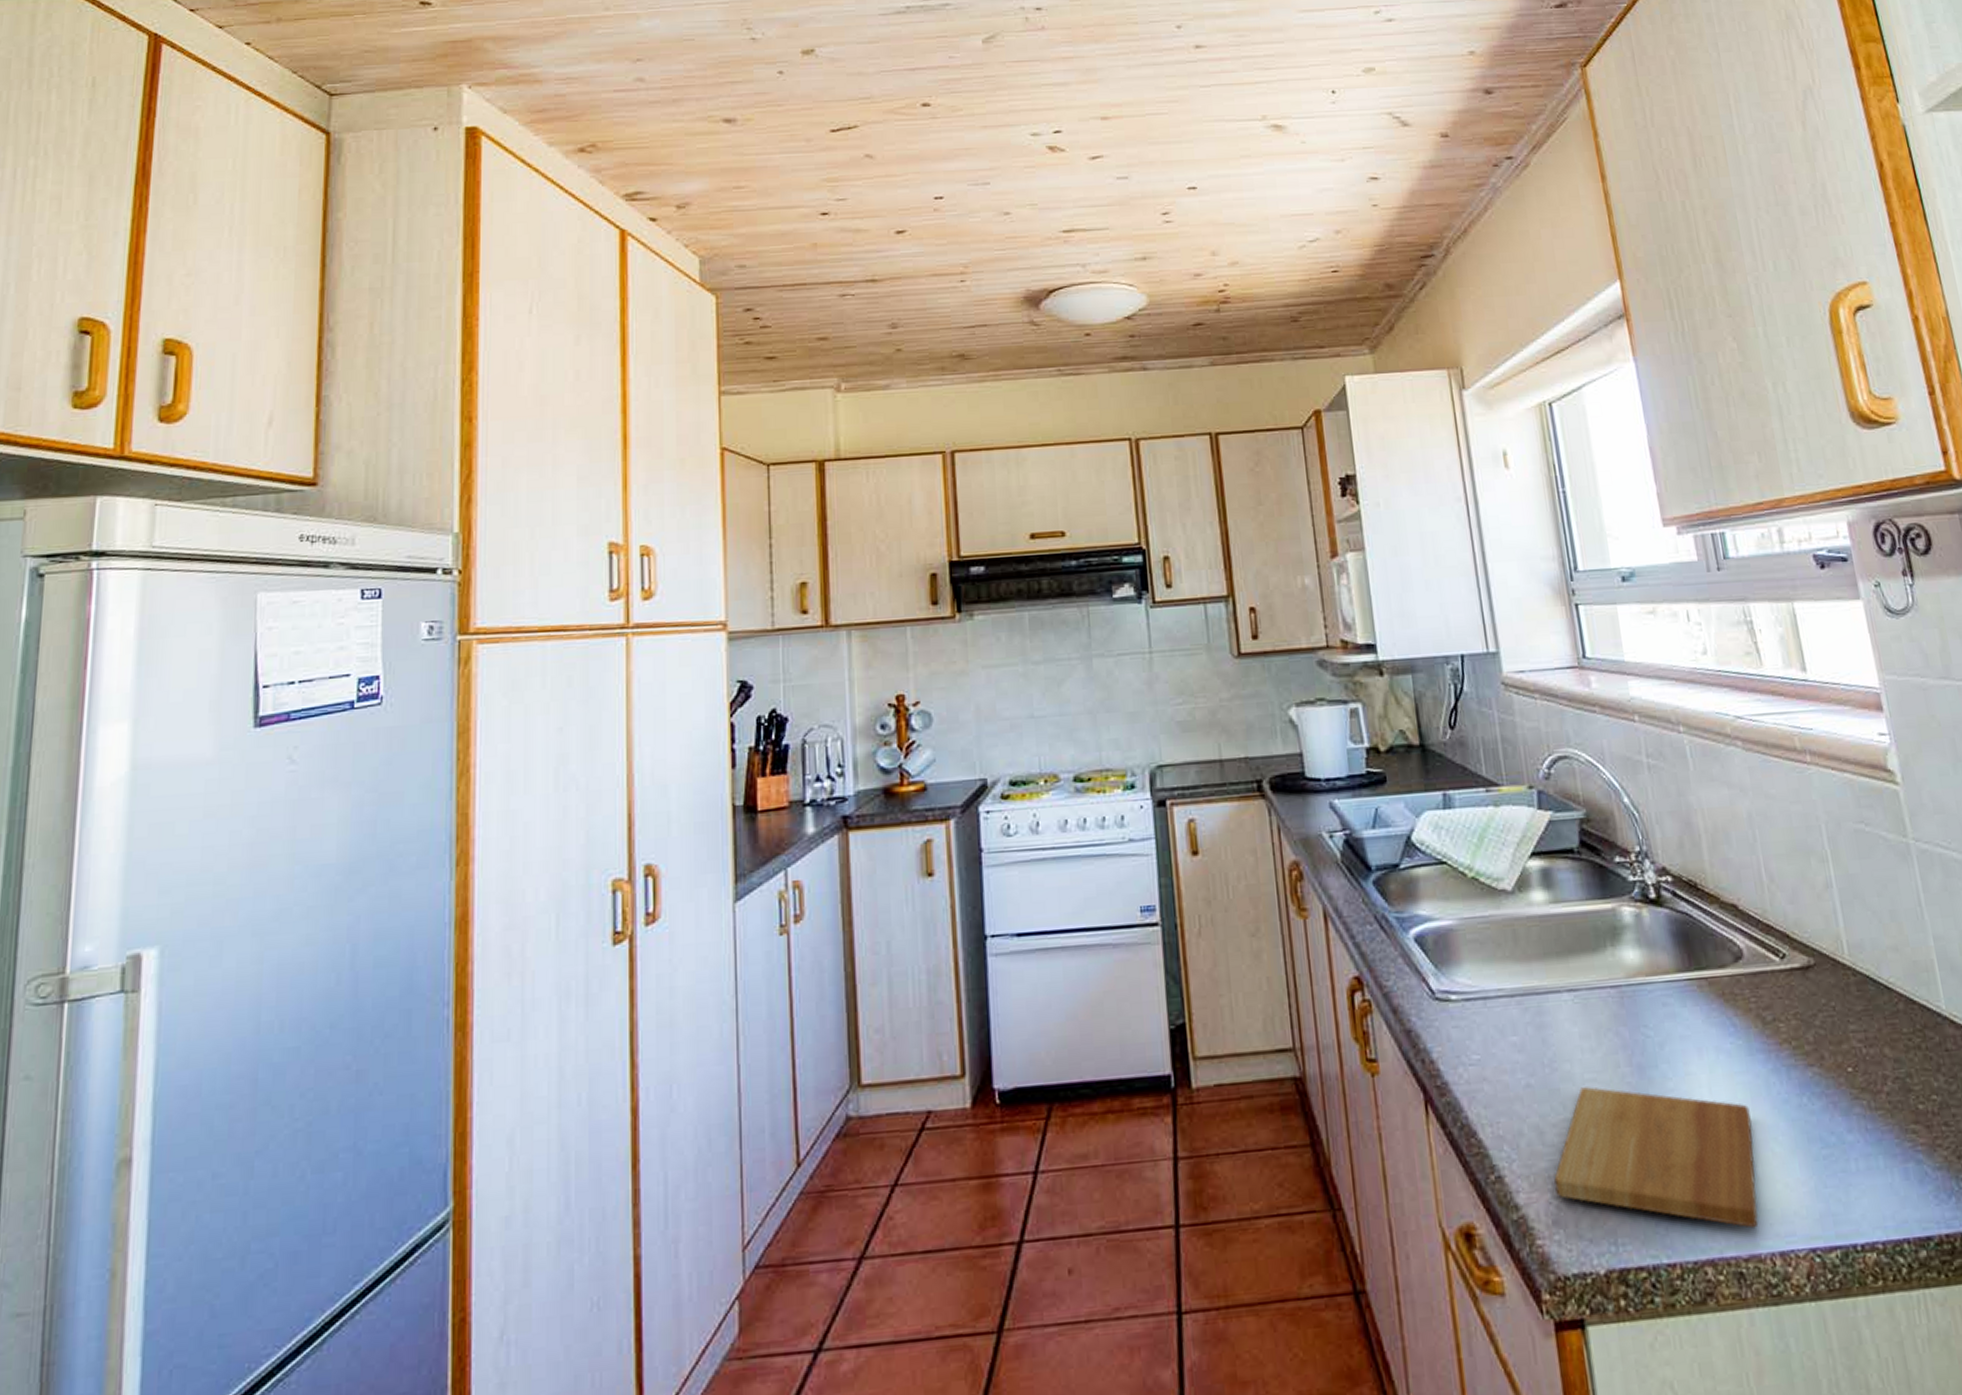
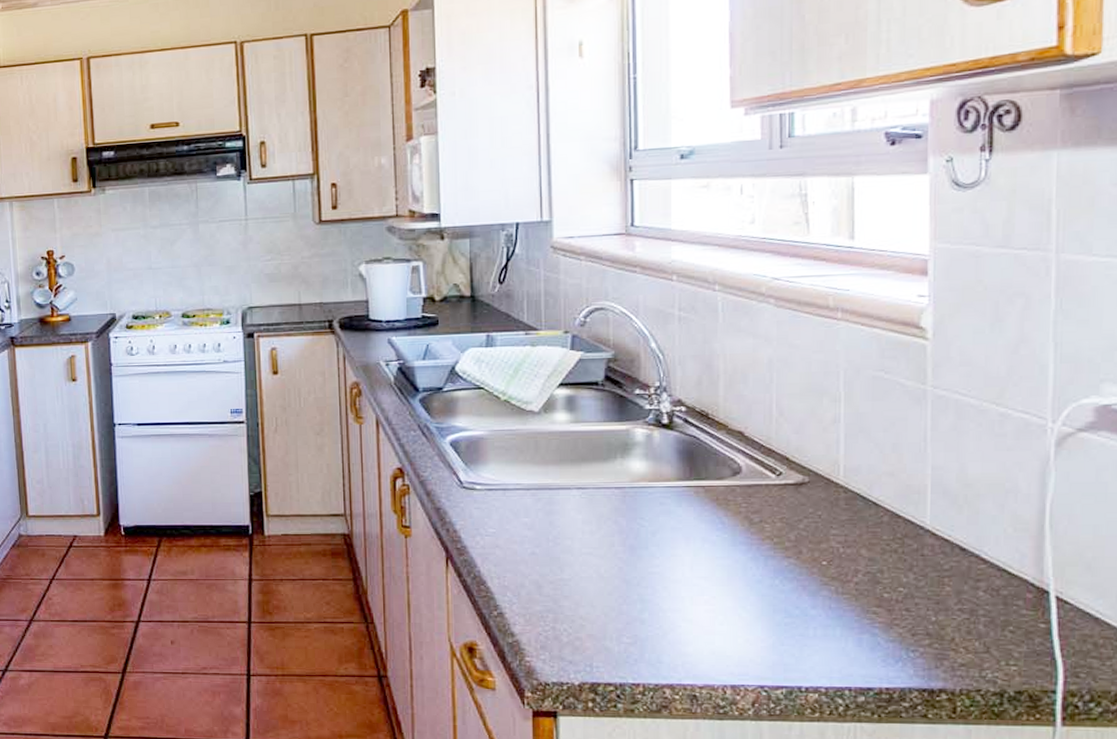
cutting board: present [1554,1087,1759,1229] -> none [546,558,724,667]

